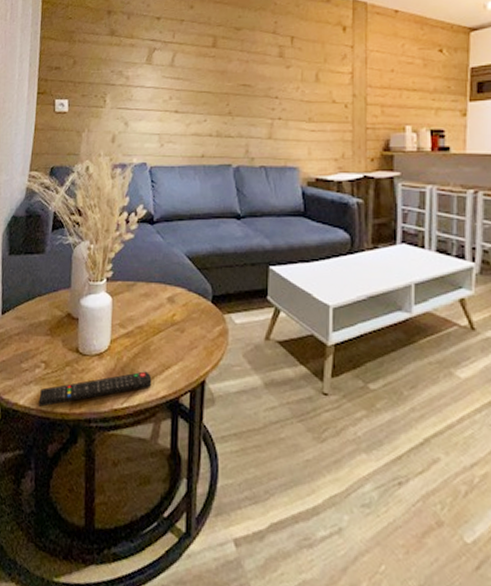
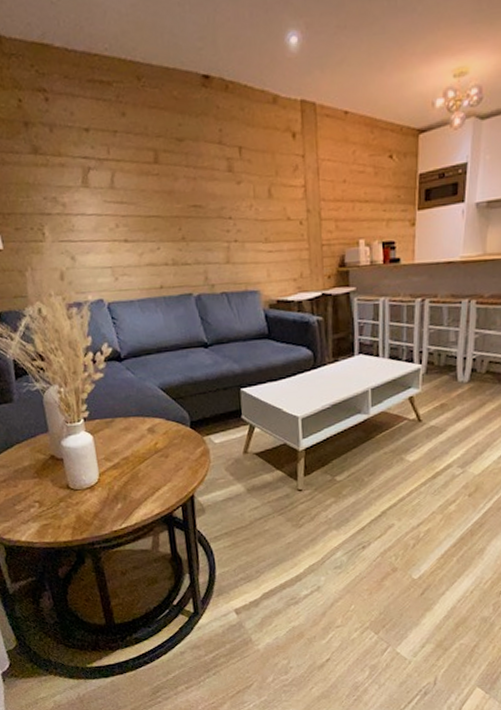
remote control: present [38,371,152,407] -> none [39,495,145,539]

